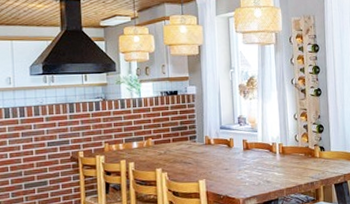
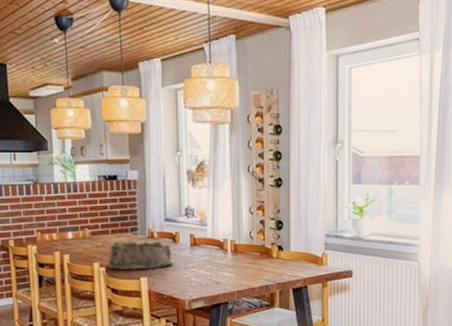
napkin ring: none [168,147,228,174] -> present [106,241,173,270]

